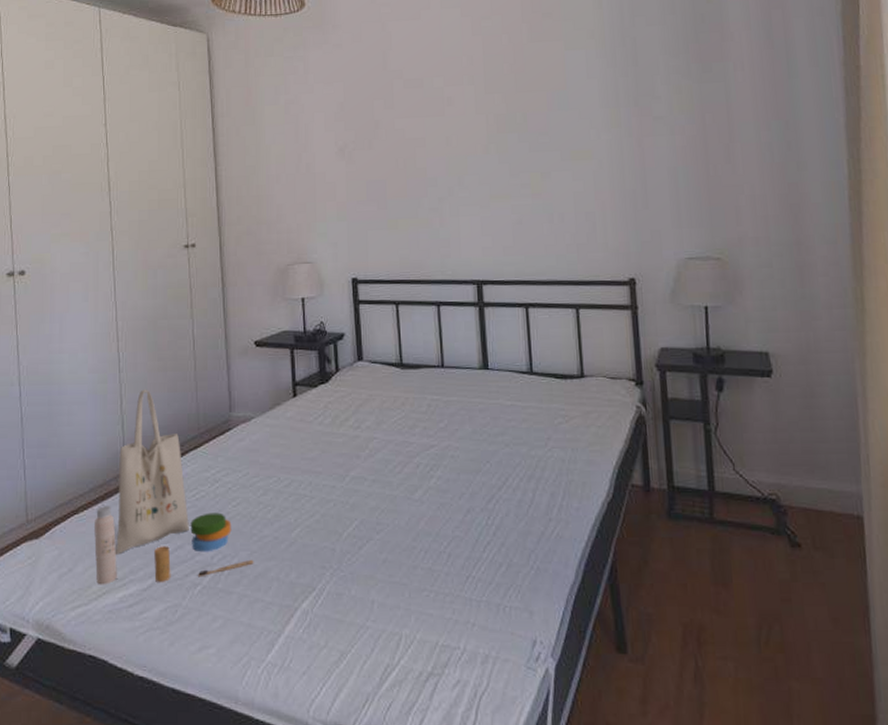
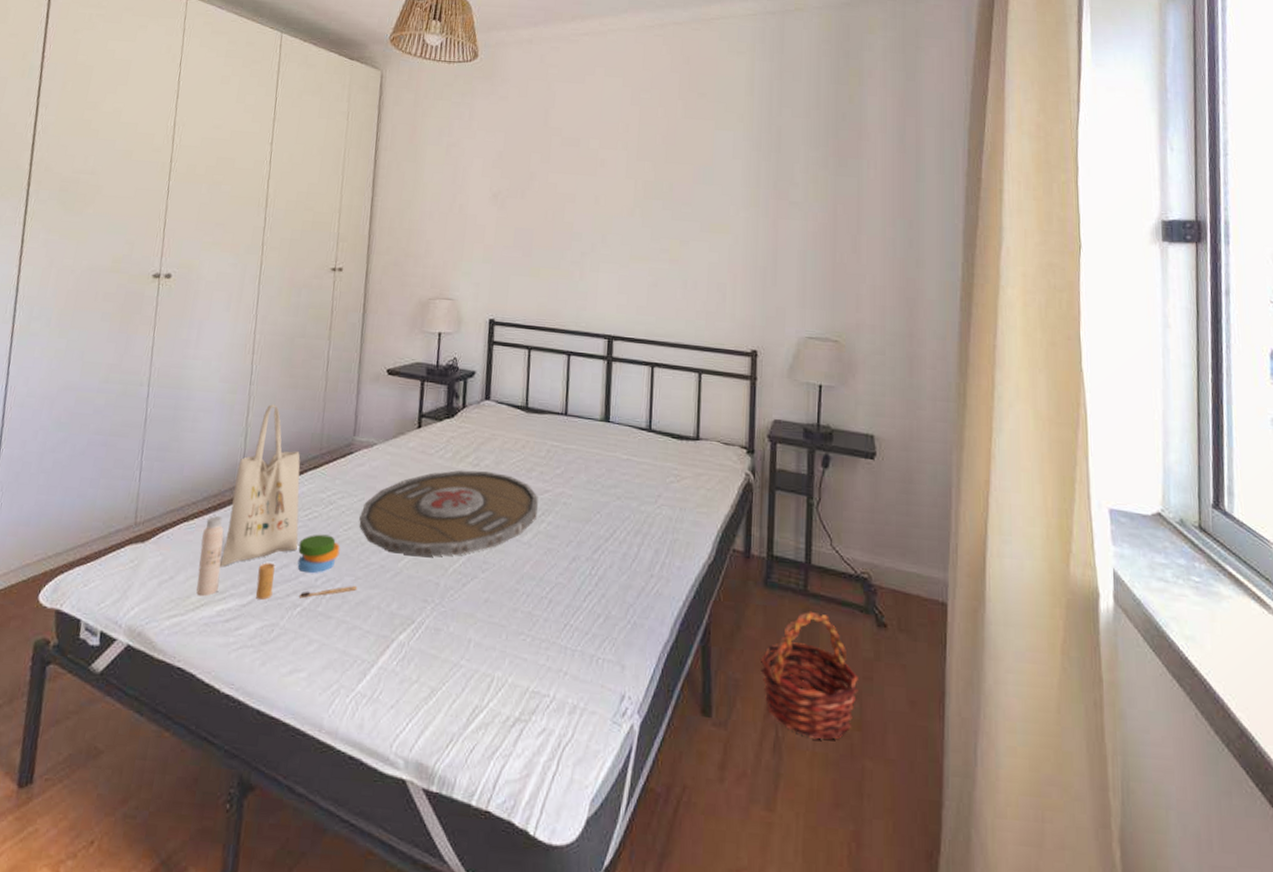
serving tray: none [247,432,426,525] -> present [359,470,539,557]
basket: none [672,538,777,666] -> present [761,611,858,740]

